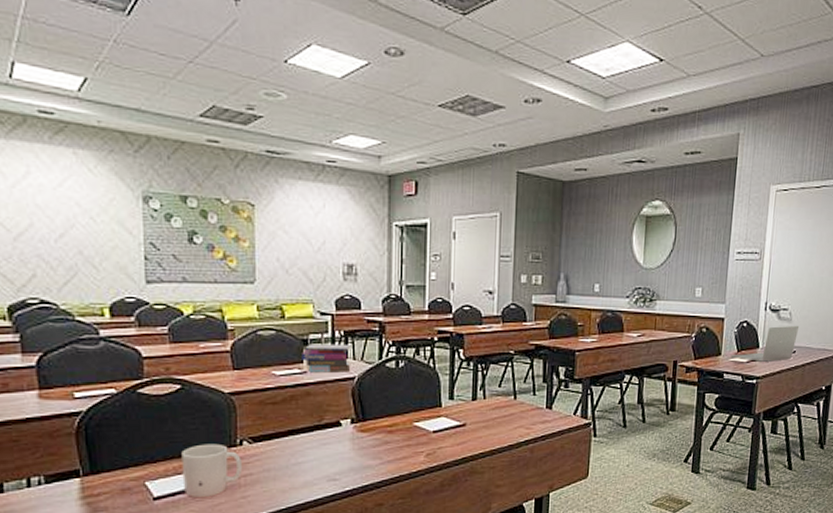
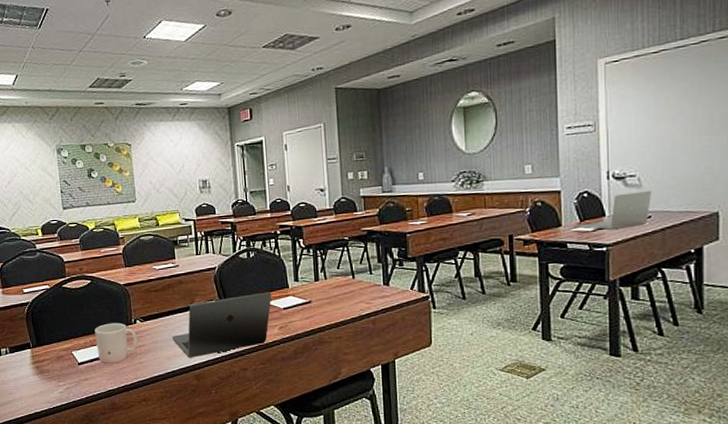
laptop: none [290,411,421,491] -> present [172,292,272,358]
books: present [302,343,351,373] -> none [174,242,211,266]

